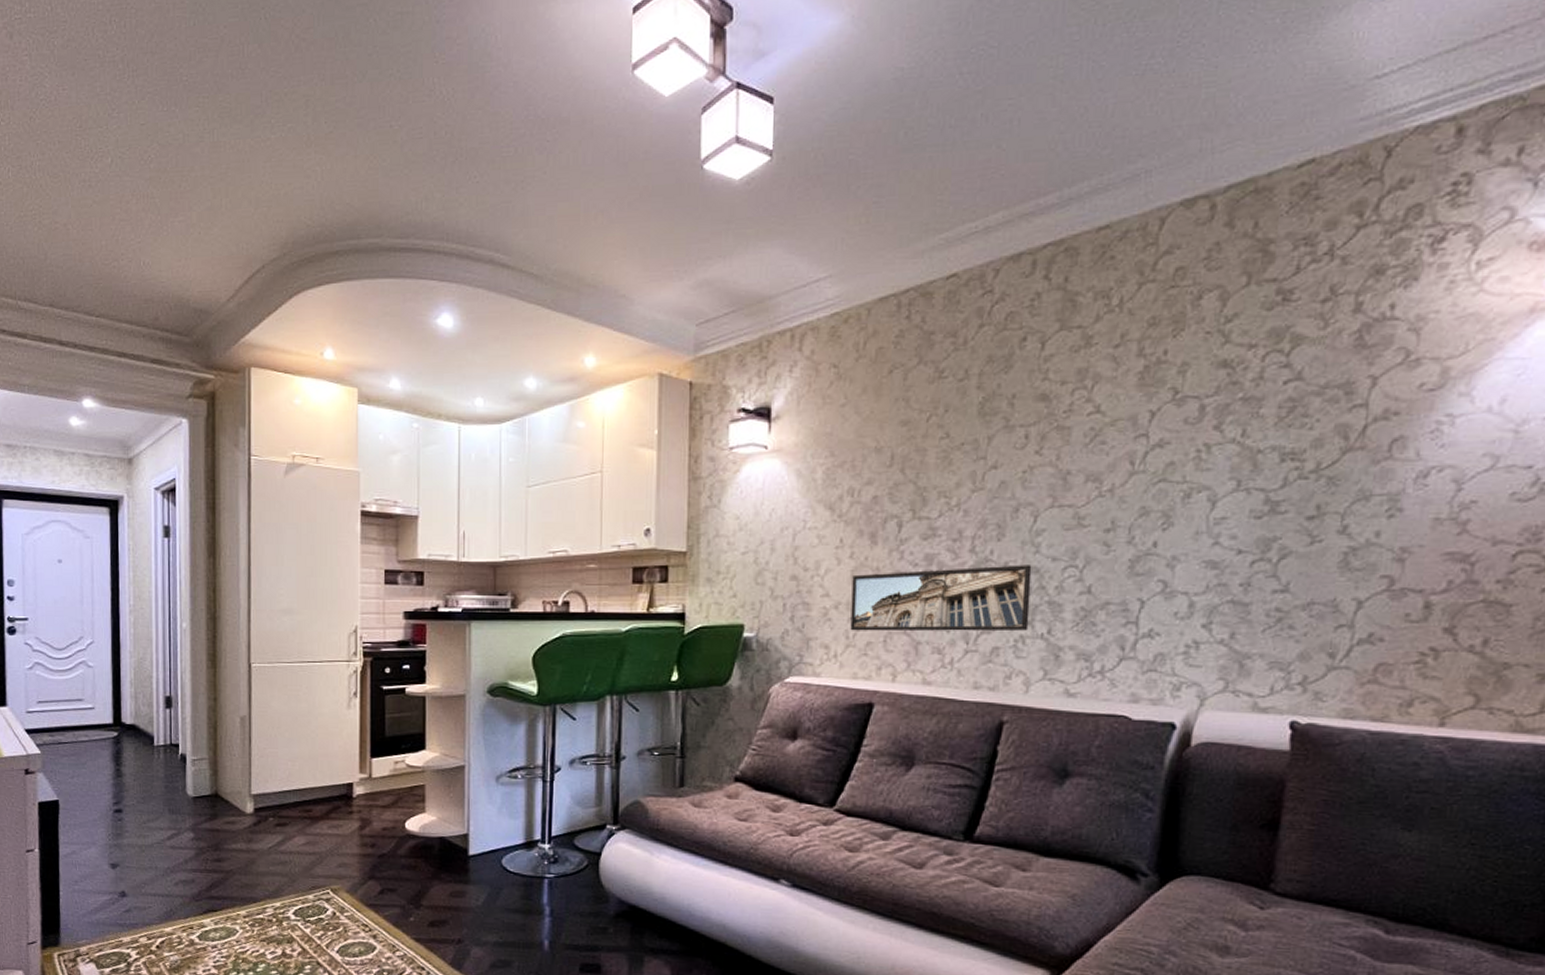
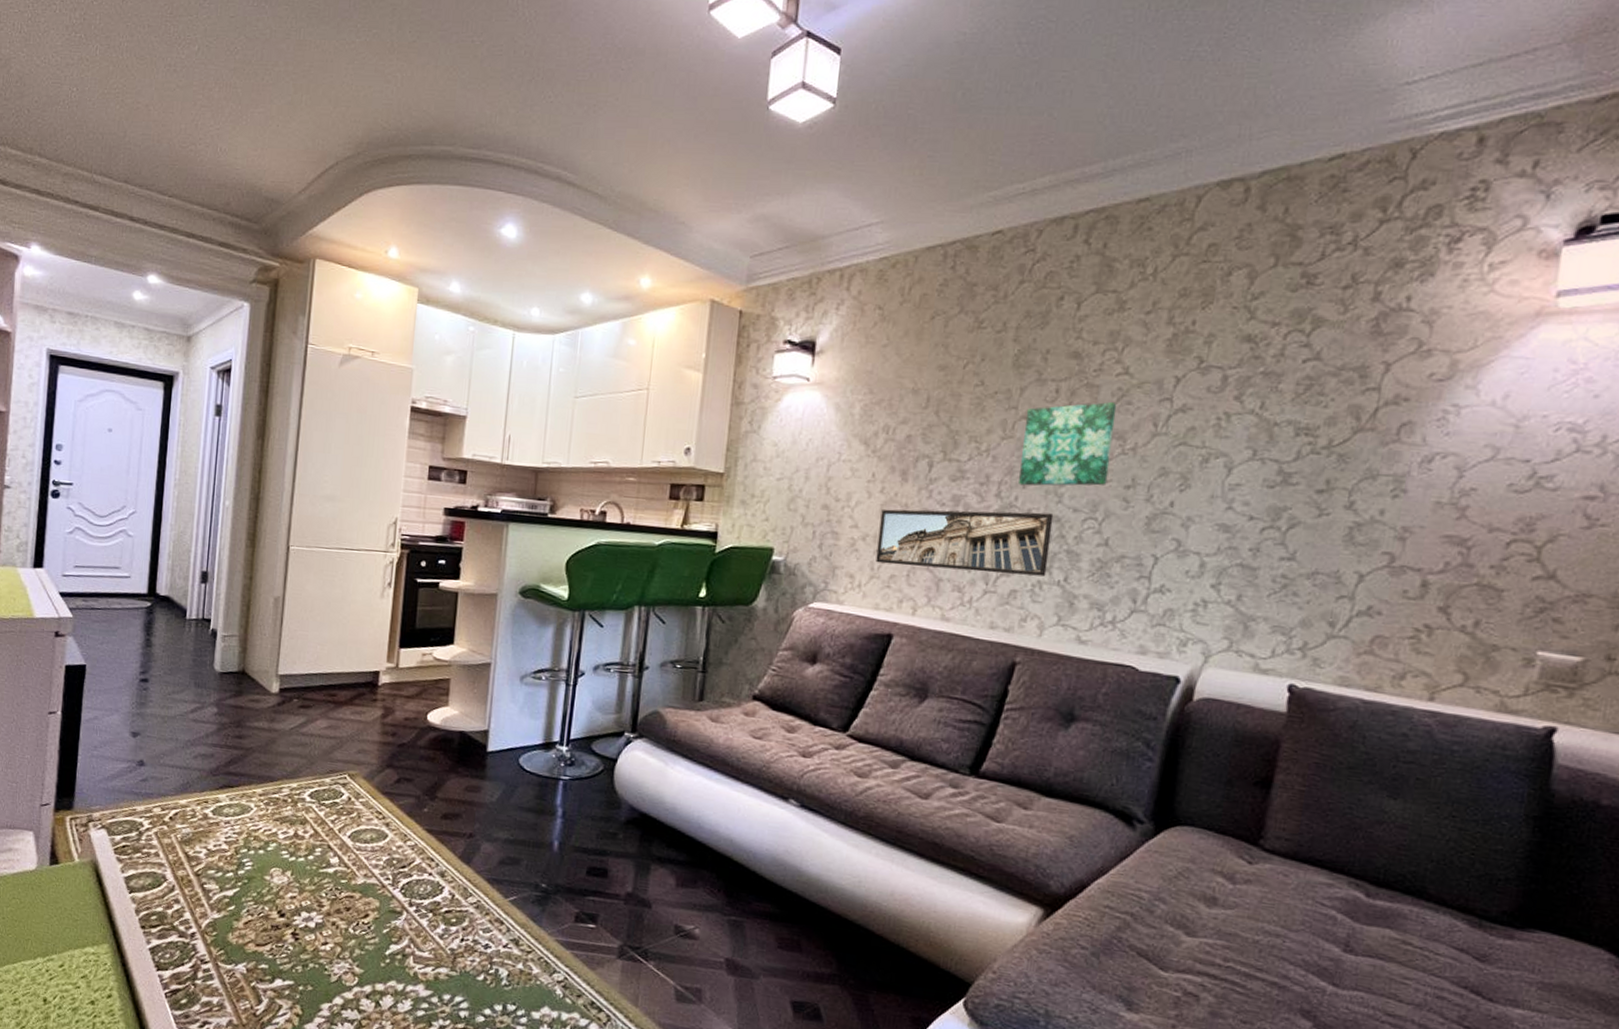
wall art: none [993,444,1091,538] -> present [1019,402,1117,486]

